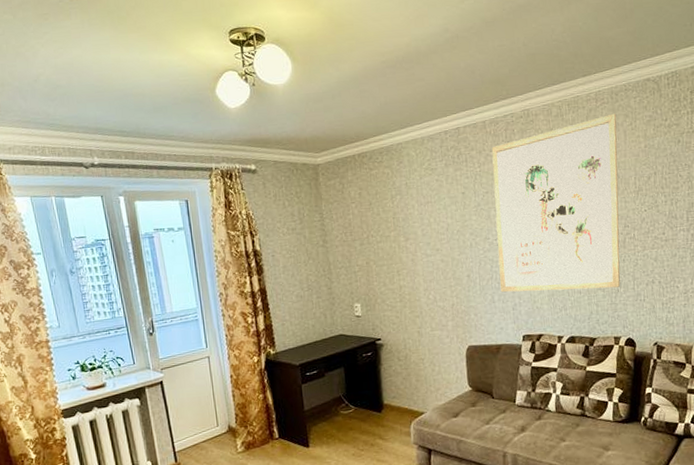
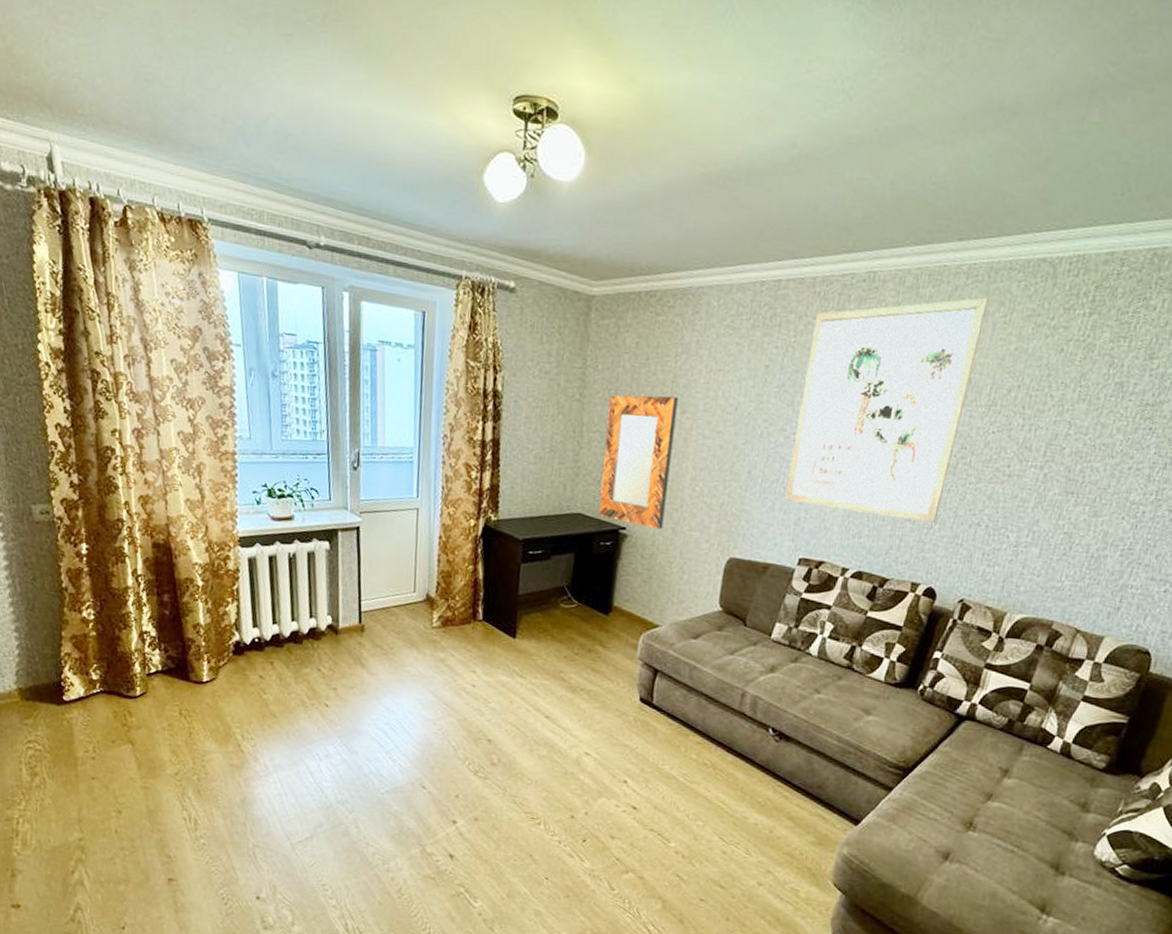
home mirror: none [347,229,410,335] -> present [598,395,679,530]

